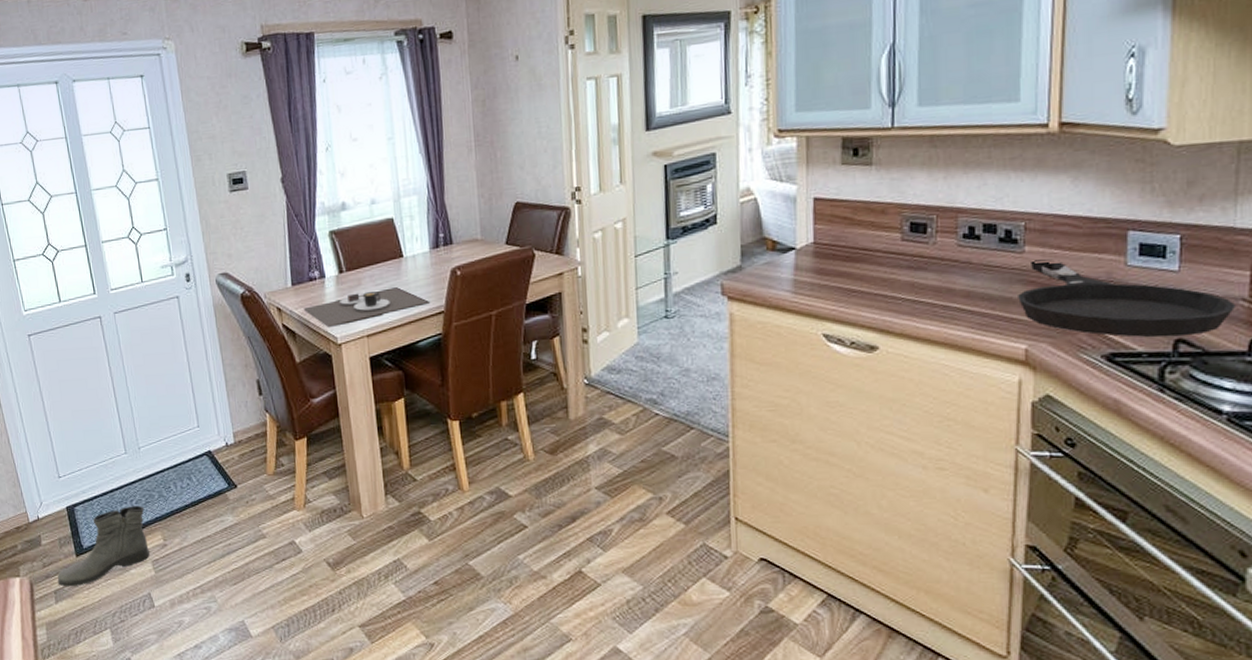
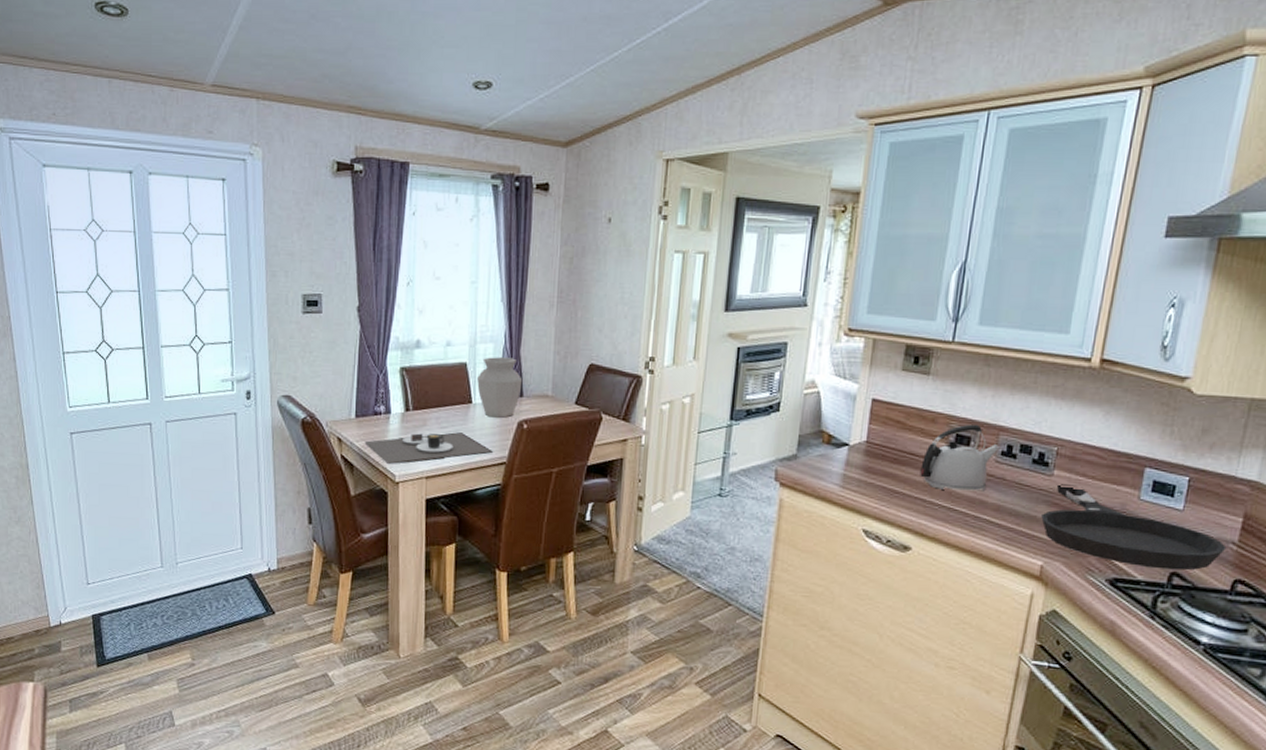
boot: present [57,505,150,587] -> none [74,621,176,698]
vase: none [405,207,451,269] -> present [477,357,523,419]
kettle: none [876,209,961,282] -> present [920,424,1000,492]

